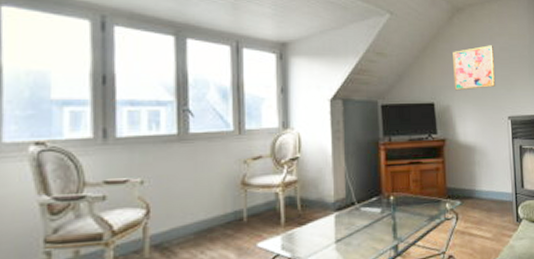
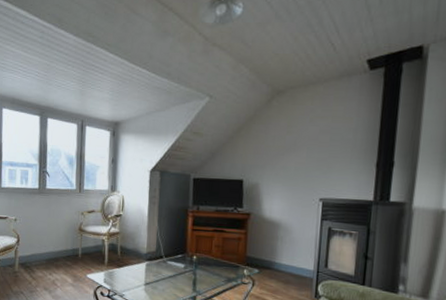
wall art: present [453,45,496,91] -> none [265,127,313,170]

